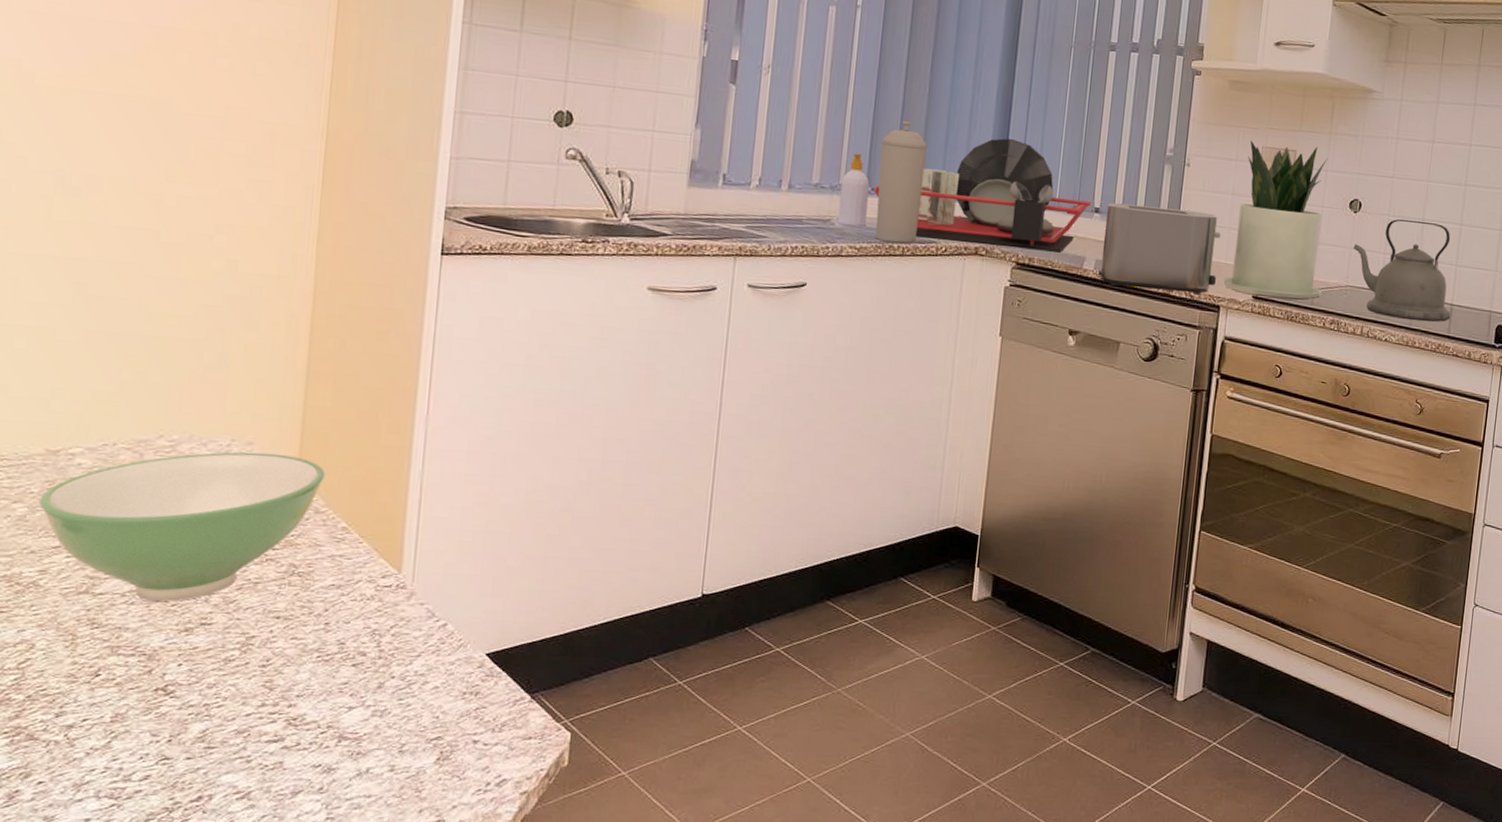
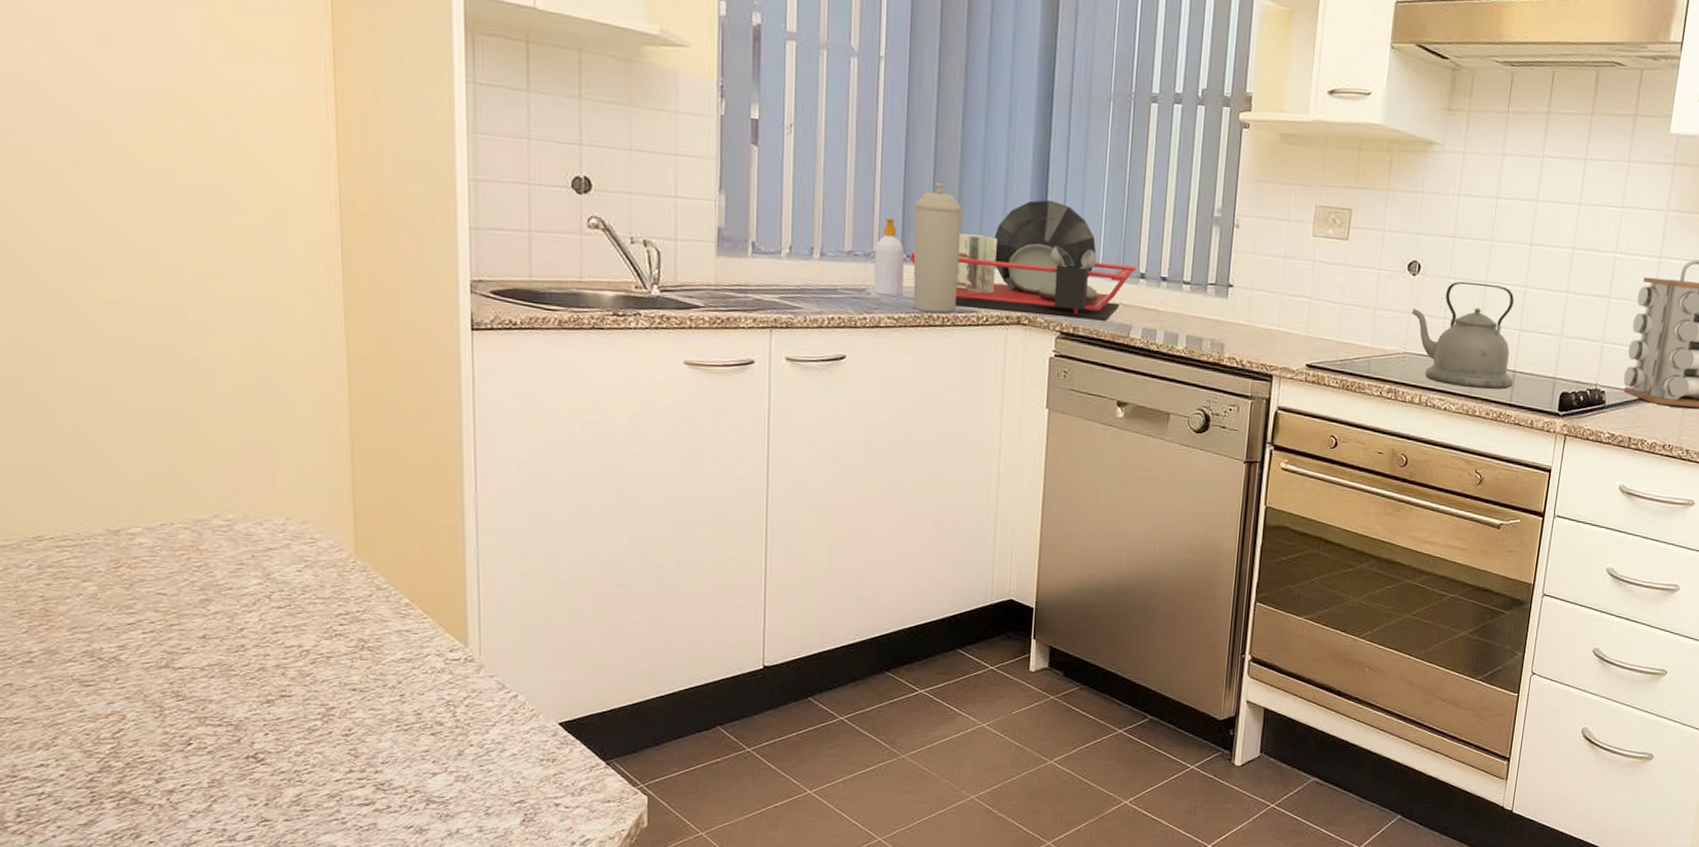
bowl: present [38,452,326,601] -> none [107,531,382,675]
toaster: present [1098,202,1221,294] -> none [1146,267,1273,363]
planter: present [1222,141,1328,301] -> none [1274,199,1385,369]

